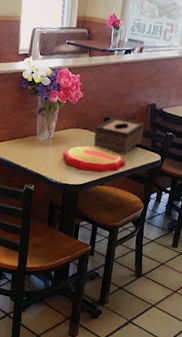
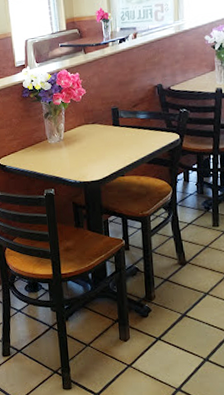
plate: present [62,145,125,173] -> none [76,138,143,165]
tissue box: present [93,117,145,155] -> none [104,105,156,141]

